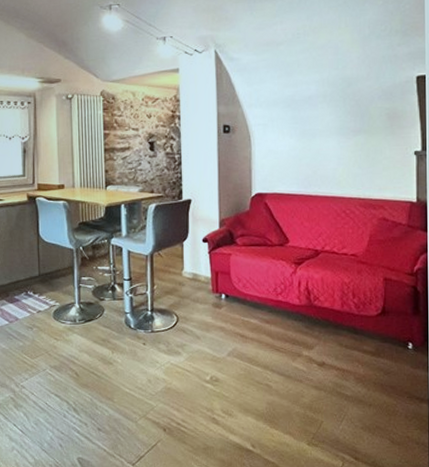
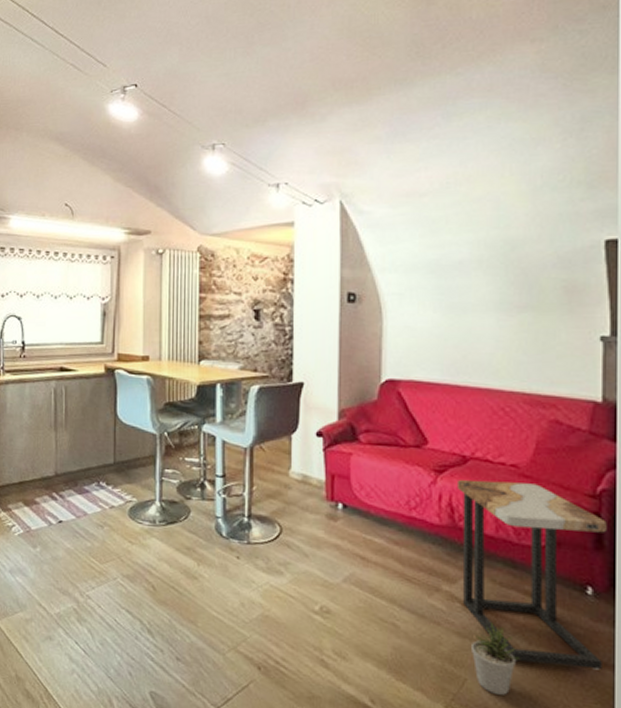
side table: none [312,268,421,404] -> present [458,479,607,670]
potted plant: none [326,377,361,430] -> present [472,623,519,695]

